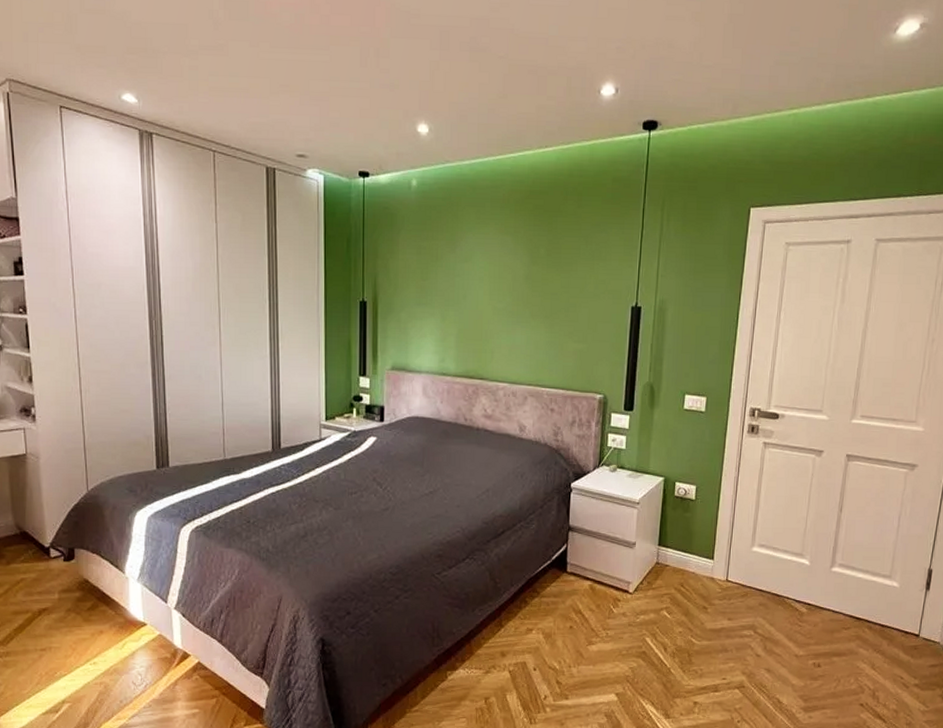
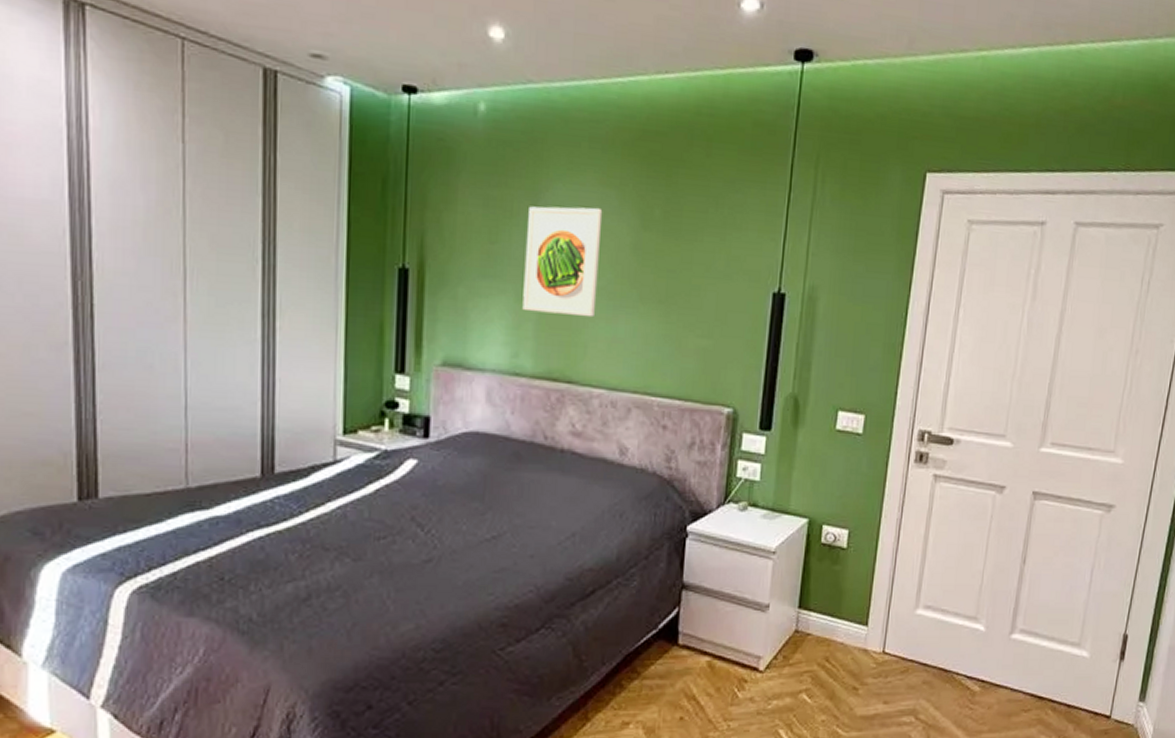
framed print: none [447,250,502,331] -> present [522,206,603,318]

